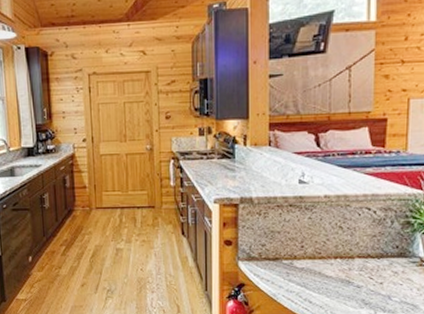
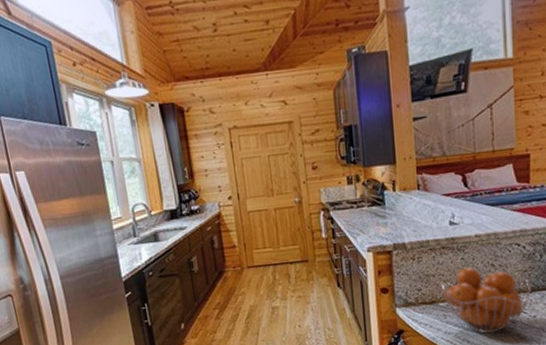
fruit basket: none [285,227,379,296] -> present [440,267,531,334]

